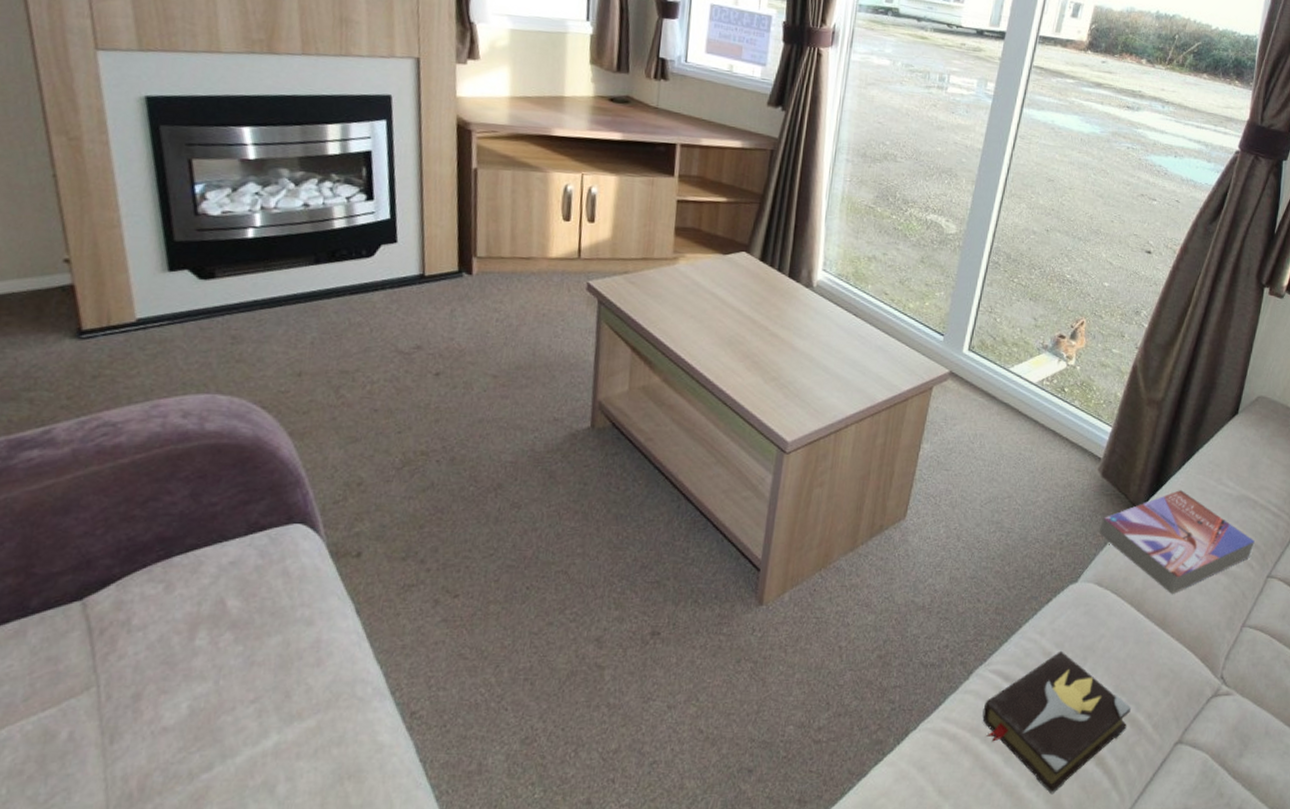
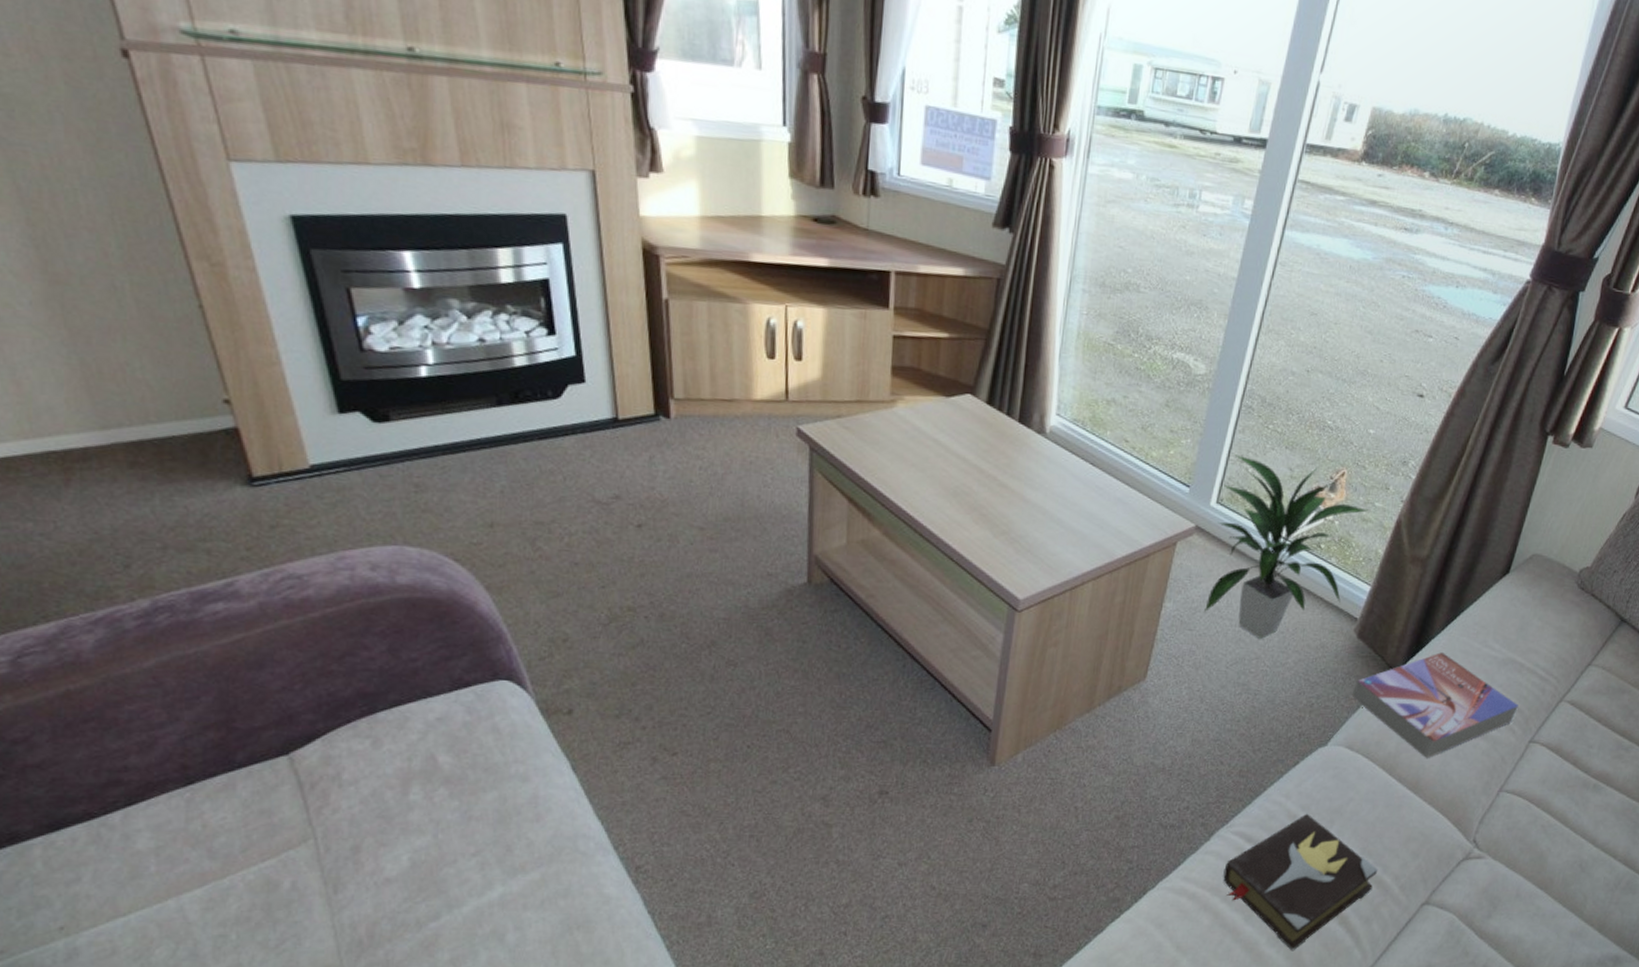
indoor plant: none [959,305,1106,478] -> present [1204,454,1368,639]

